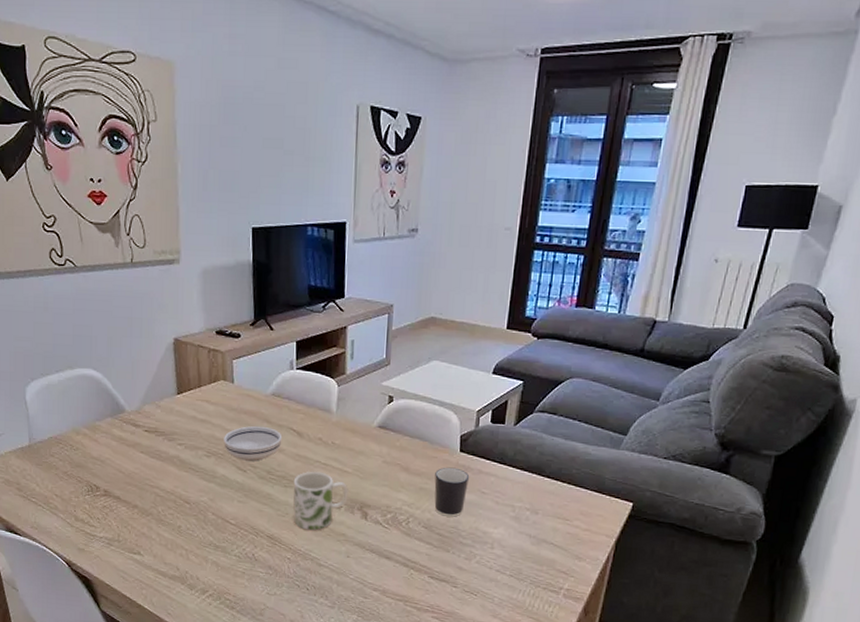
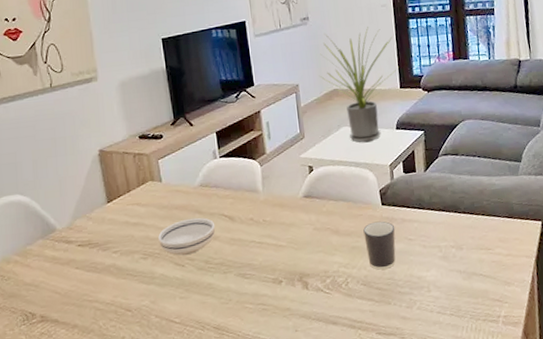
mug: present [293,471,348,531] -> none [232,251,287,313]
house plant: none [417,251,511,382] -> present [319,27,399,143]

